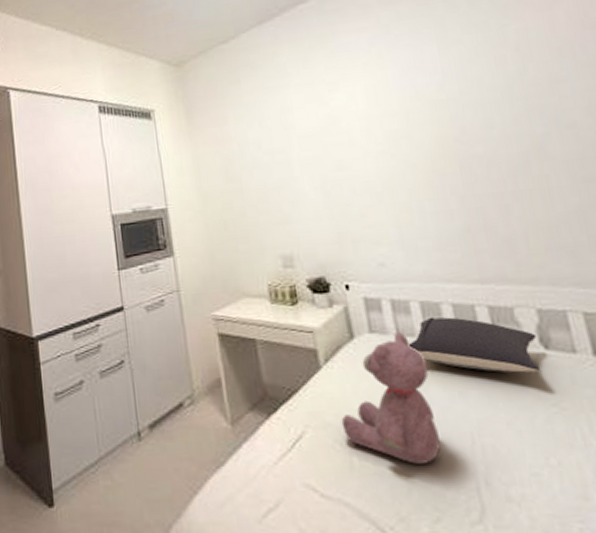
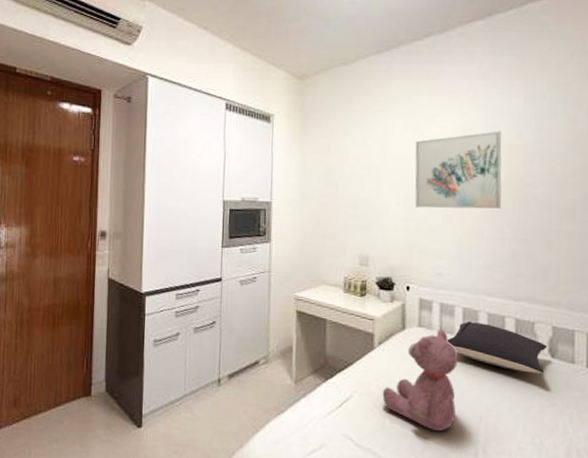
wall art: none [322,87,440,190] -> present [414,131,502,210]

